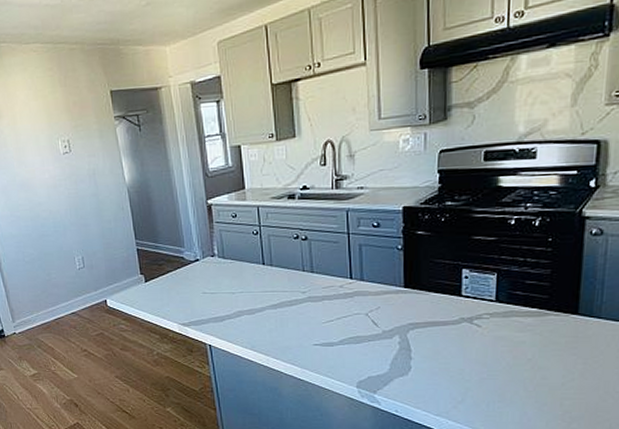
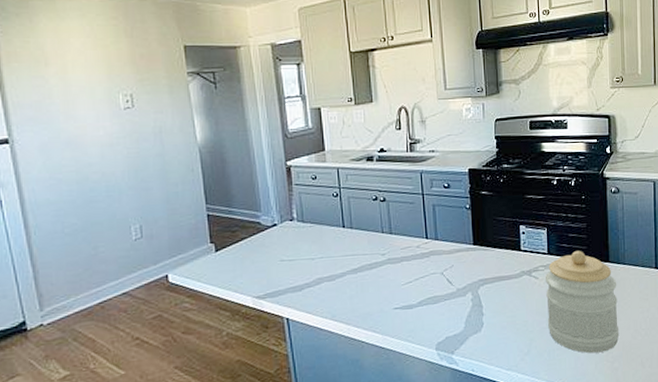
jar: none [488,300,587,411] -> present [544,251,620,354]

